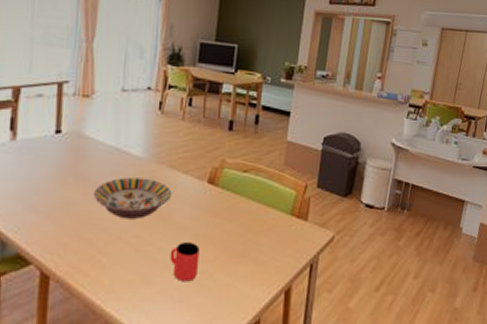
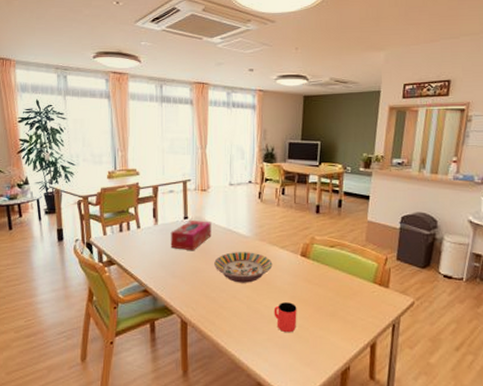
tissue box: none [32,134,94,177] -> present [170,219,212,251]

